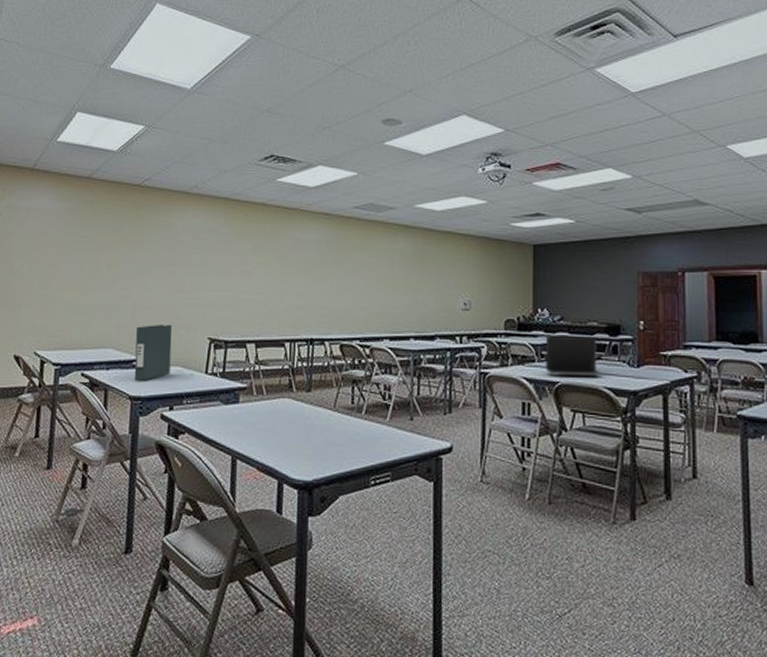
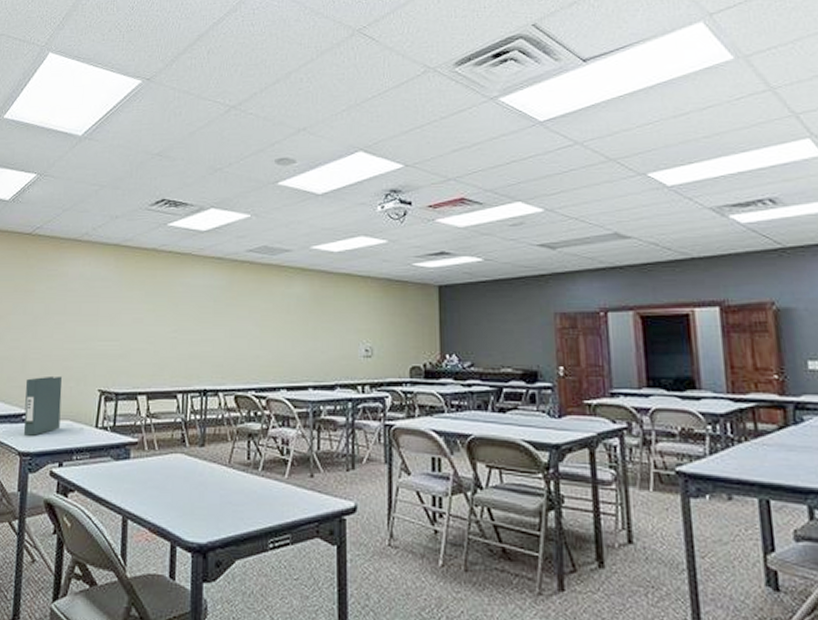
laptop computer: present [546,336,603,377] -> none [456,384,520,428]

